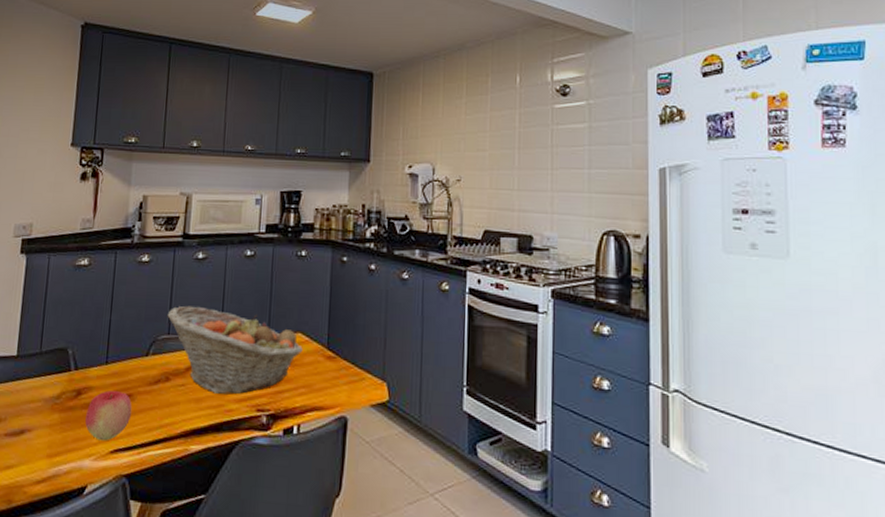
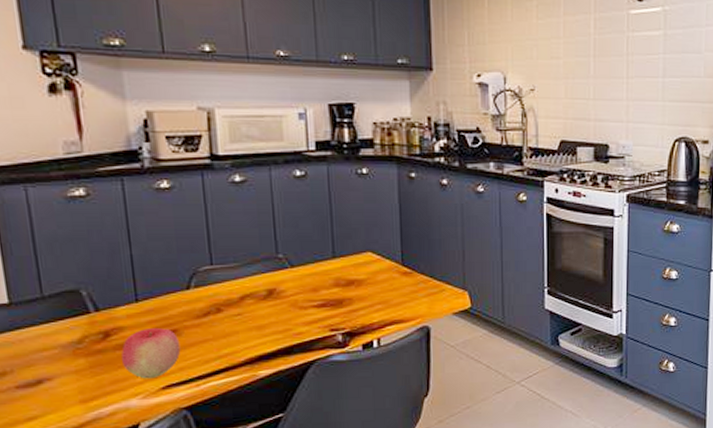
fruit basket: present [167,305,303,395] -> none [206,233,375,319]

